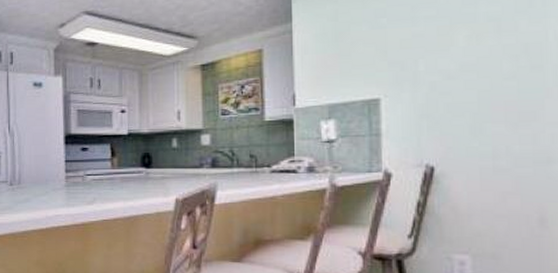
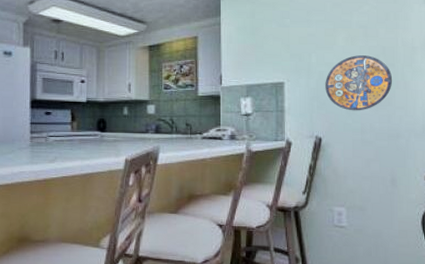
manhole cover: none [438,56,541,131] -> present [325,55,393,111]

